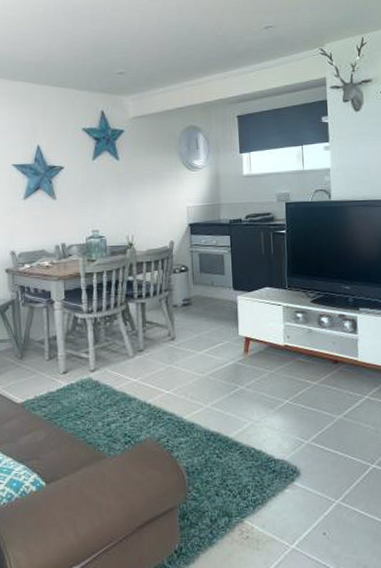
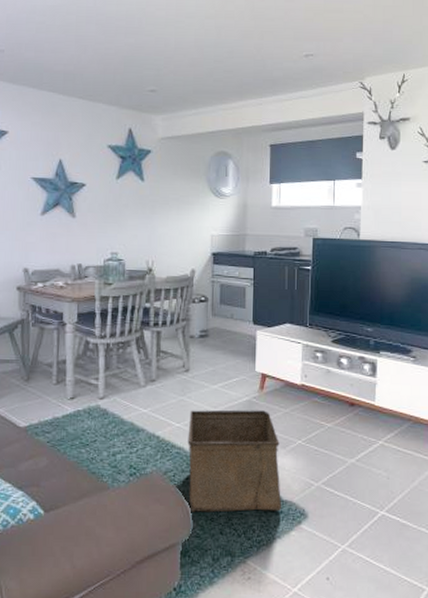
storage bin: none [178,373,275,476] -> present [187,410,282,513]

